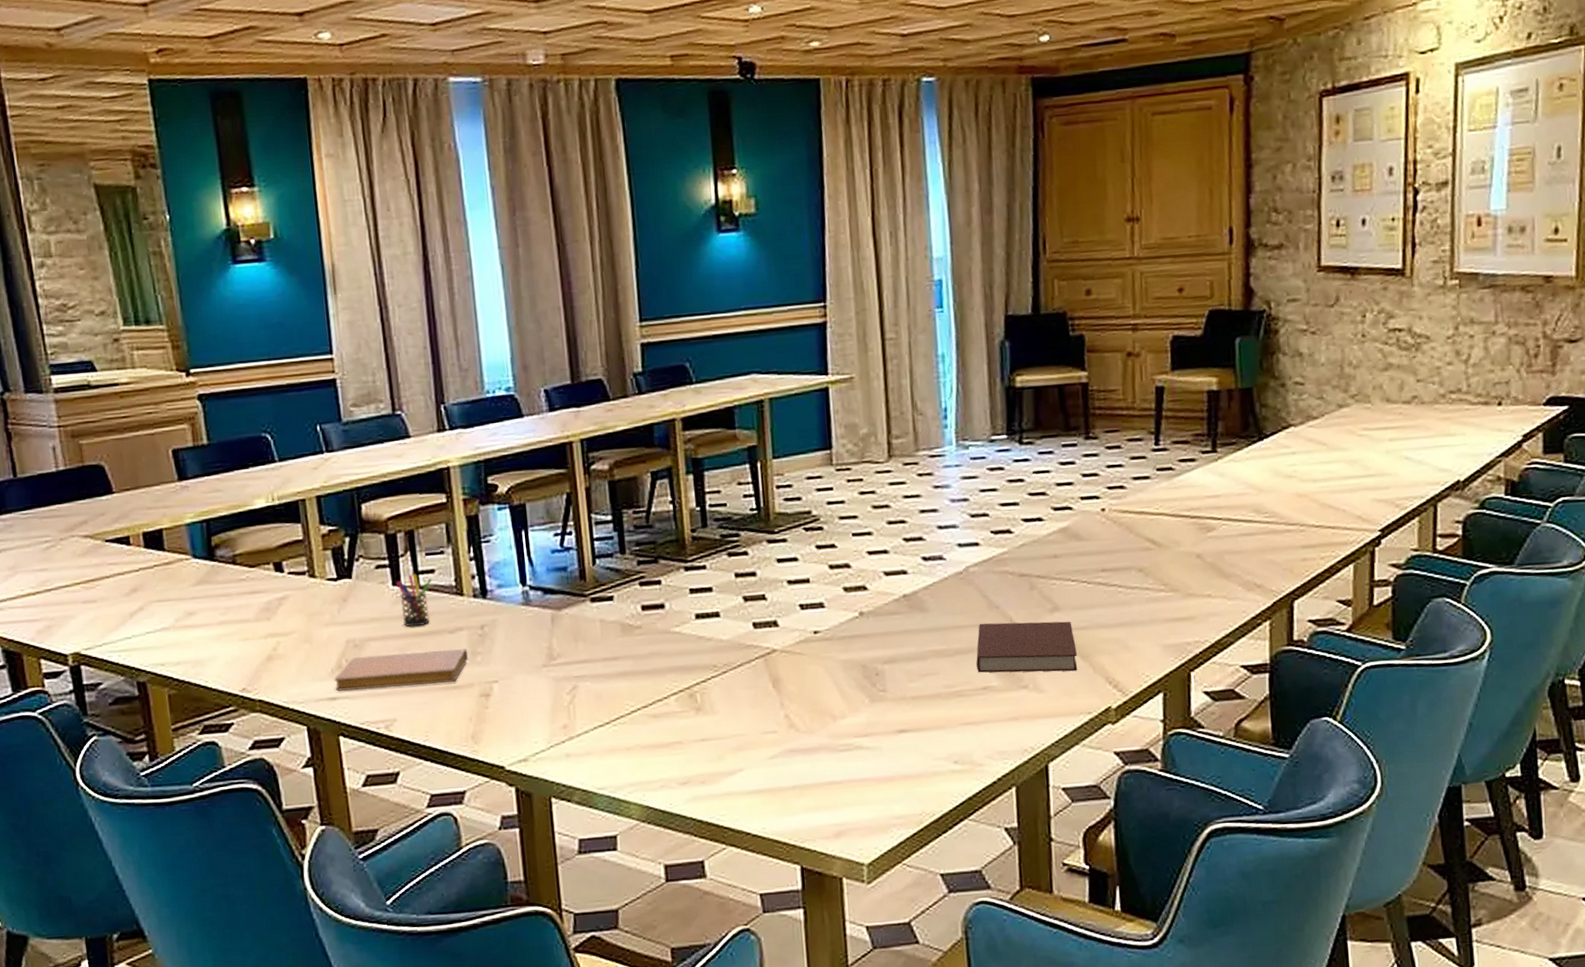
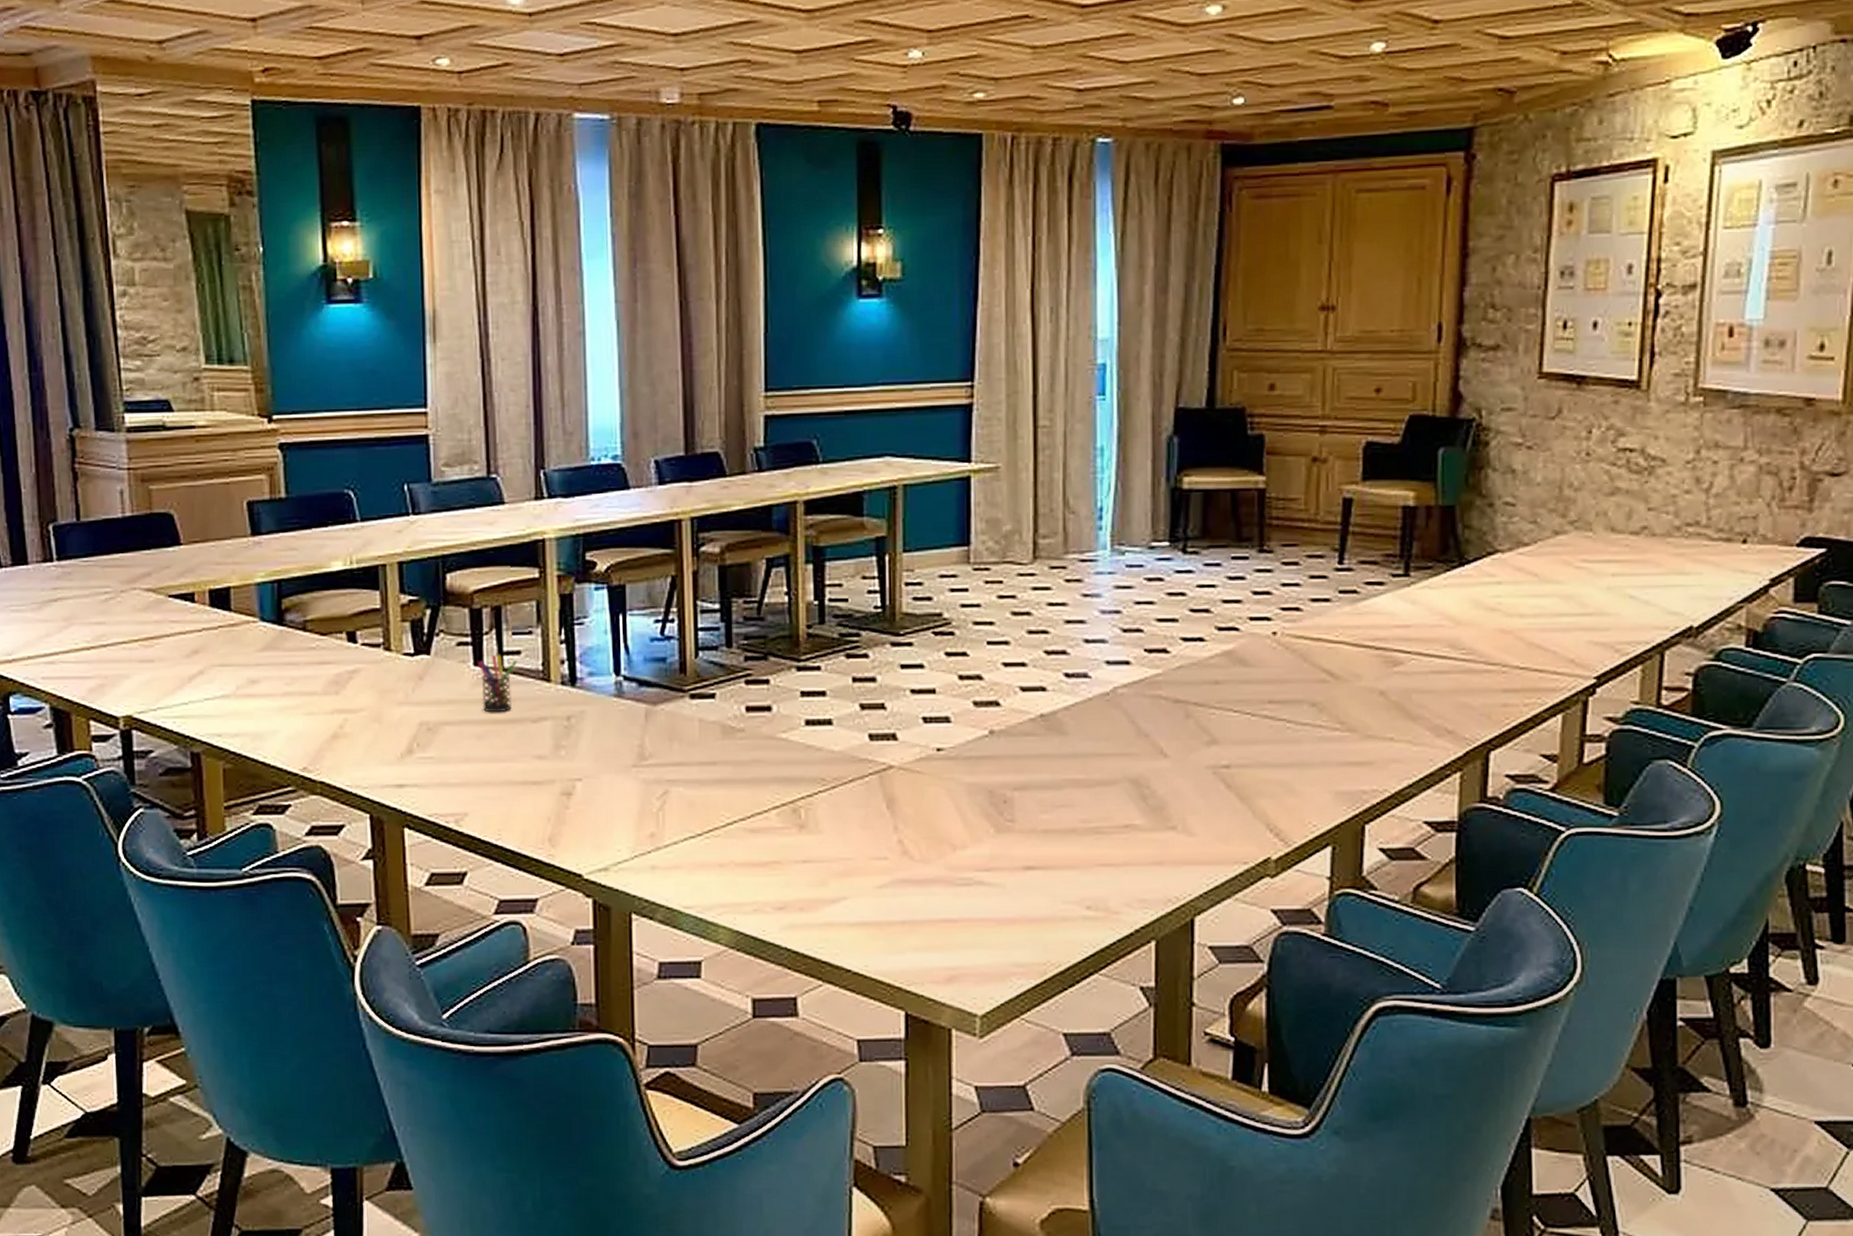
notebook: present [334,649,469,691] -> none [403,740,552,779]
notebook: present [976,621,1078,673] -> none [1119,752,1235,814]

